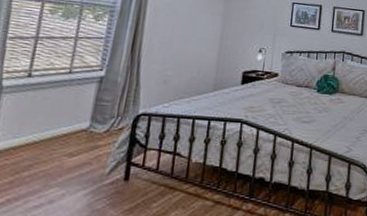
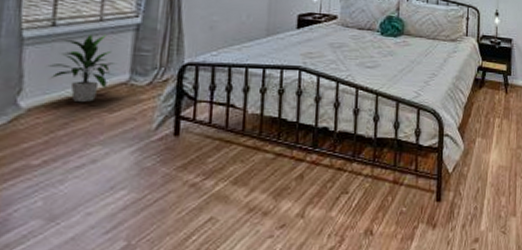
indoor plant: none [20,84,79,146] -> present [47,33,116,102]

